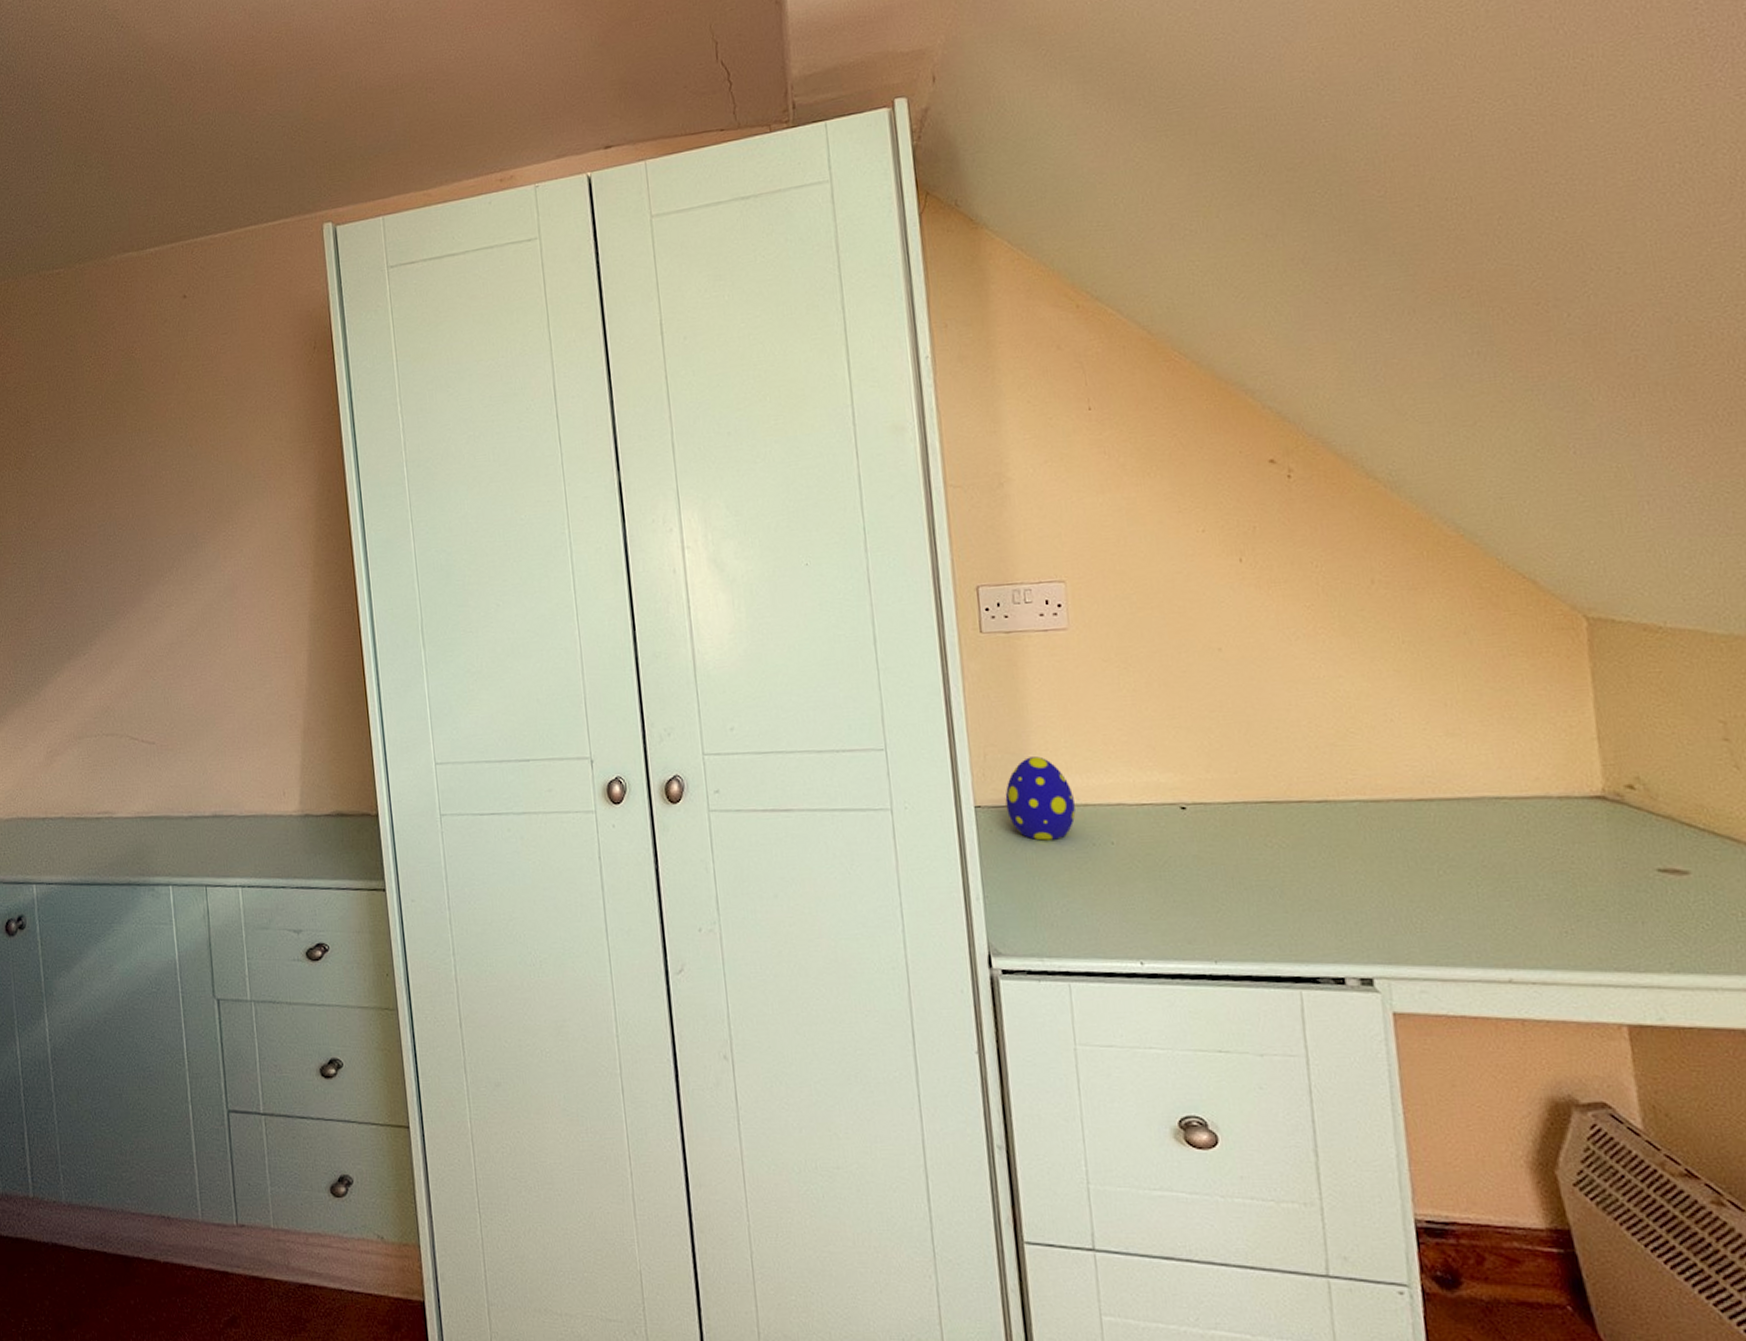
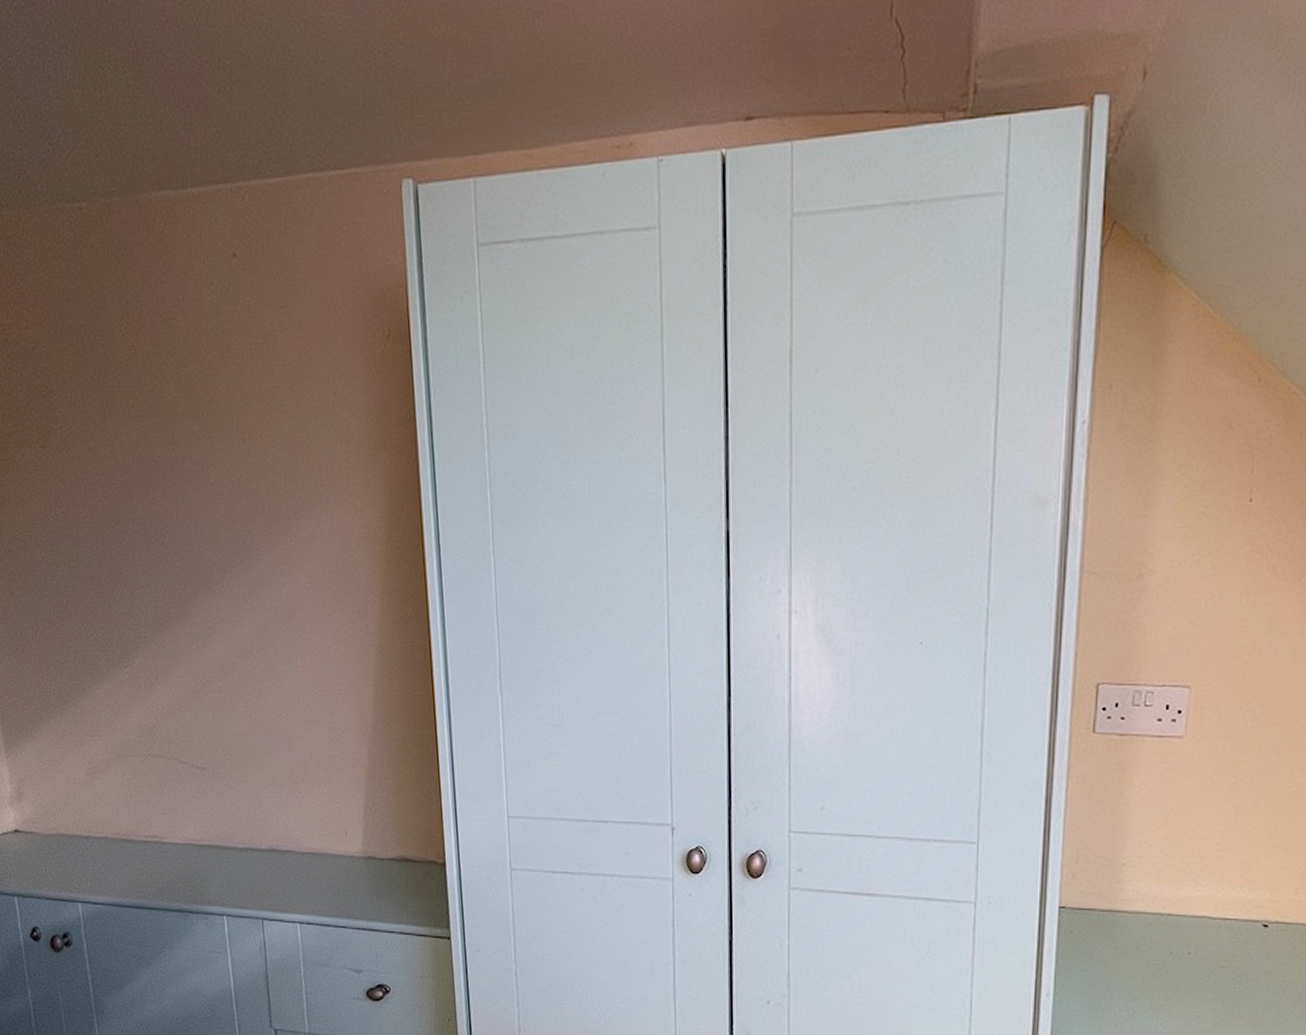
decorative egg: present [1005,756,1076,841] -> none [1090,863,1159,946]

